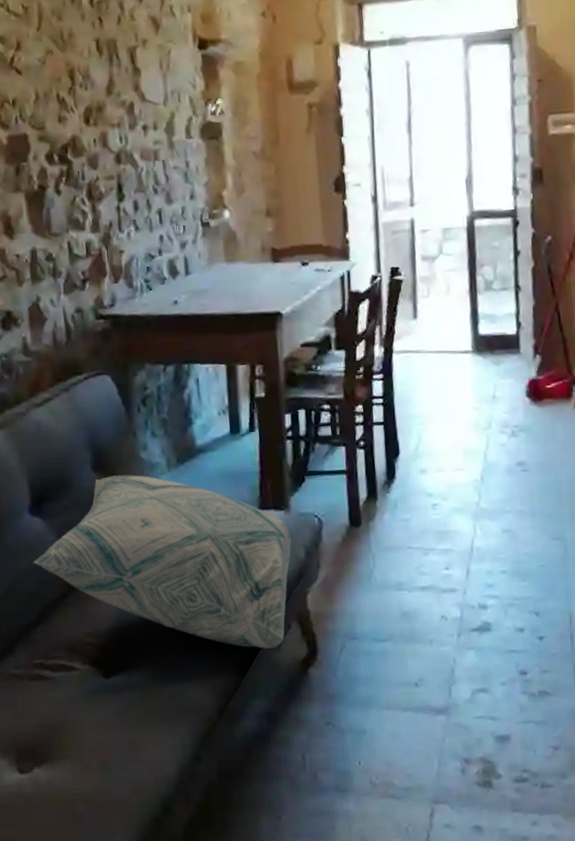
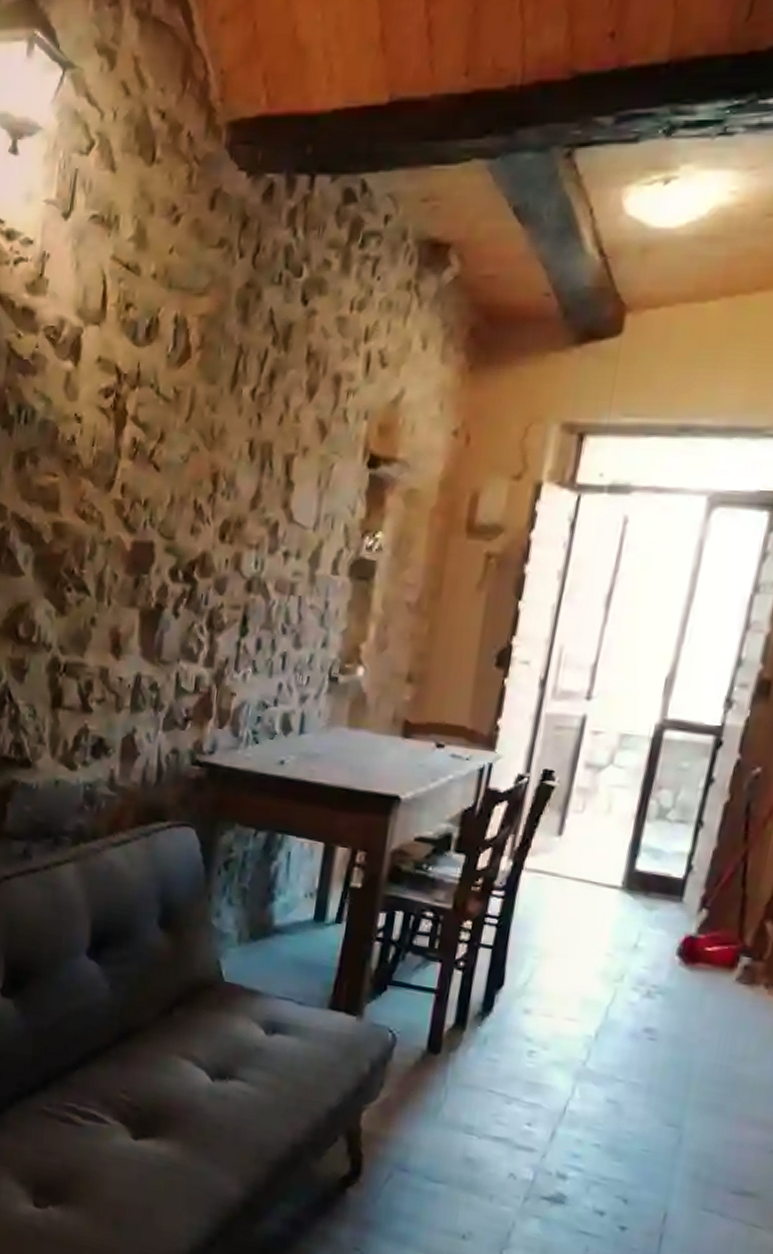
decorative pillow: present [33,474,292,649] -> none [81,936,358,1157]

